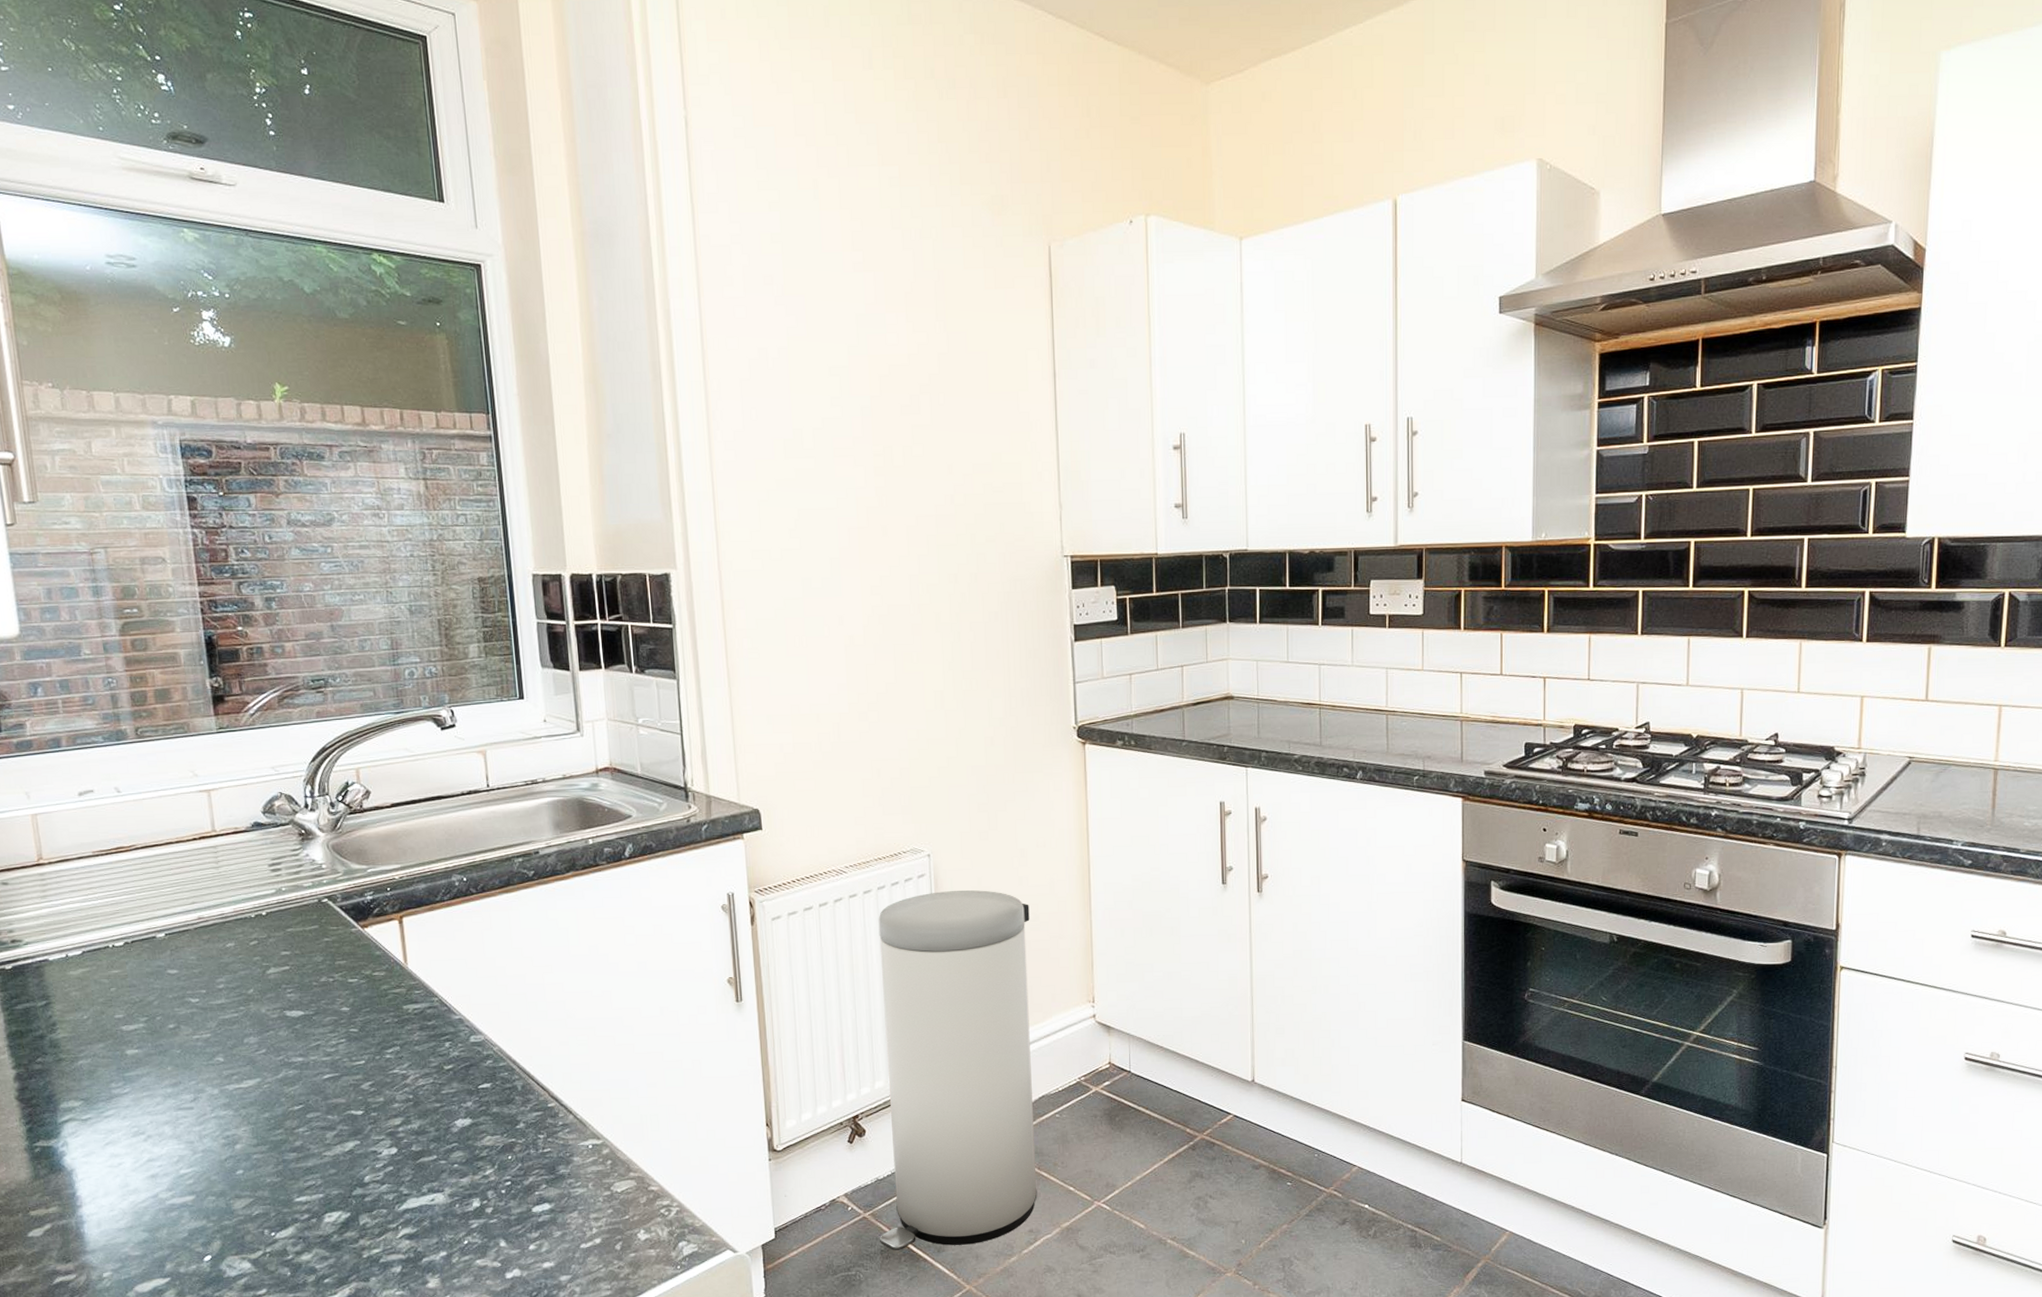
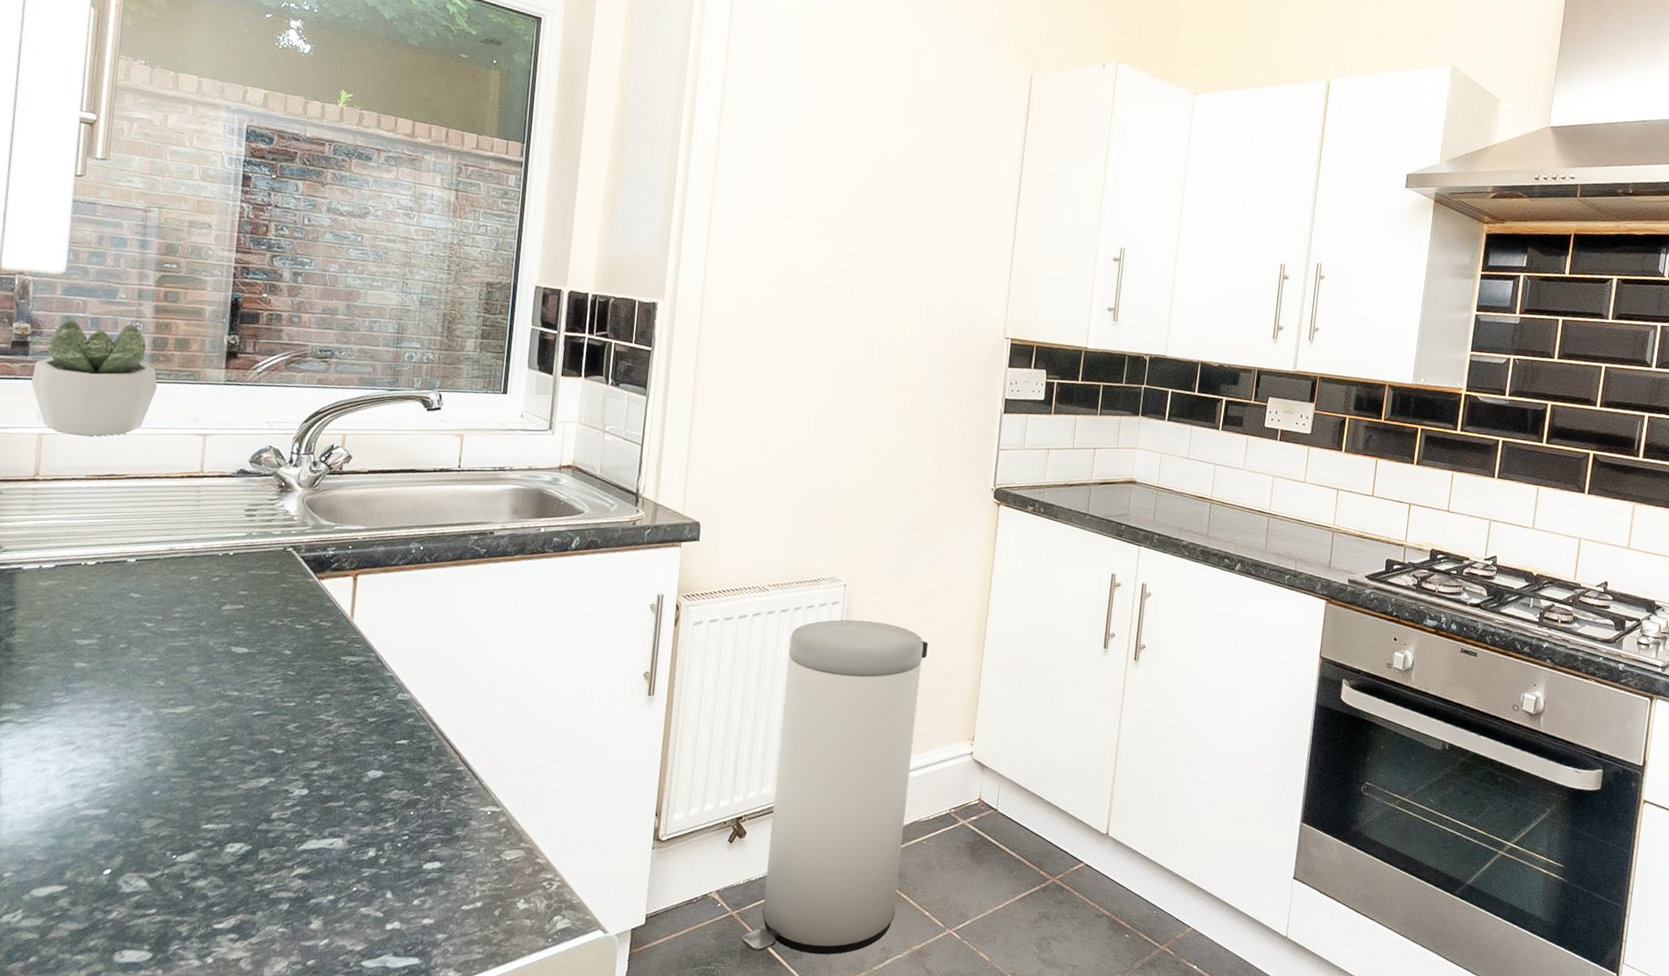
succulent plant: none [10,682,147,811] -> present [31,319,158,437]

